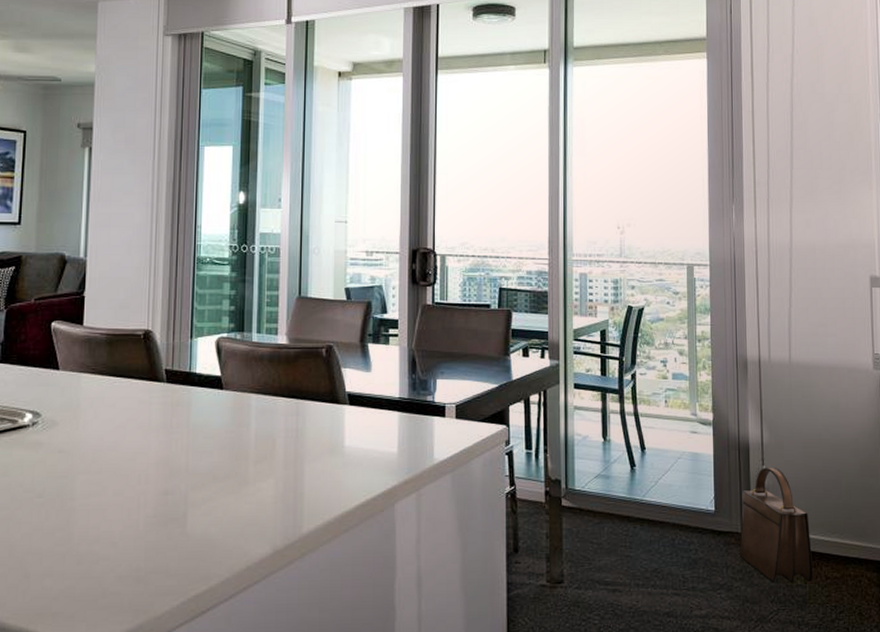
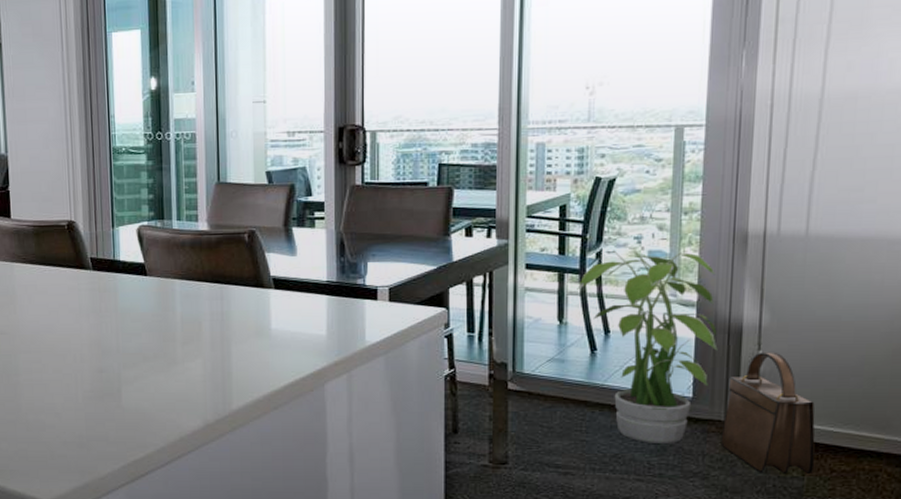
potted plant: none [617,371,732,557] -> present [577,248,718,443]

